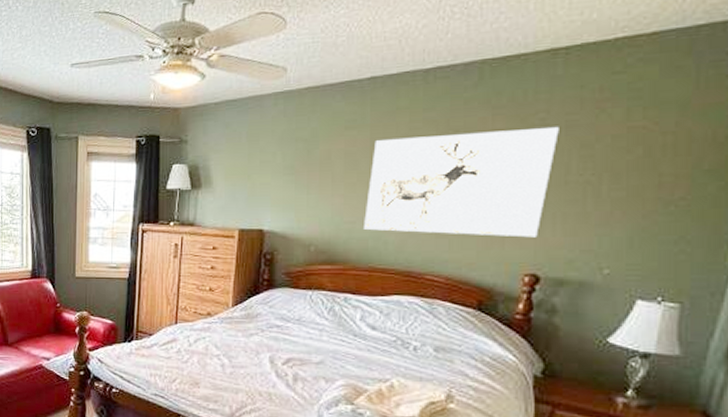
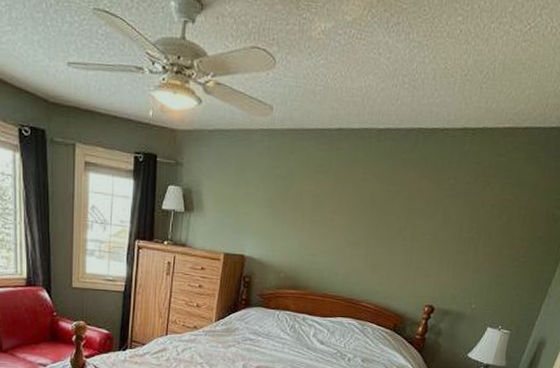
wall art: present [364,126,559,238] -> none [322,185,461,278]

